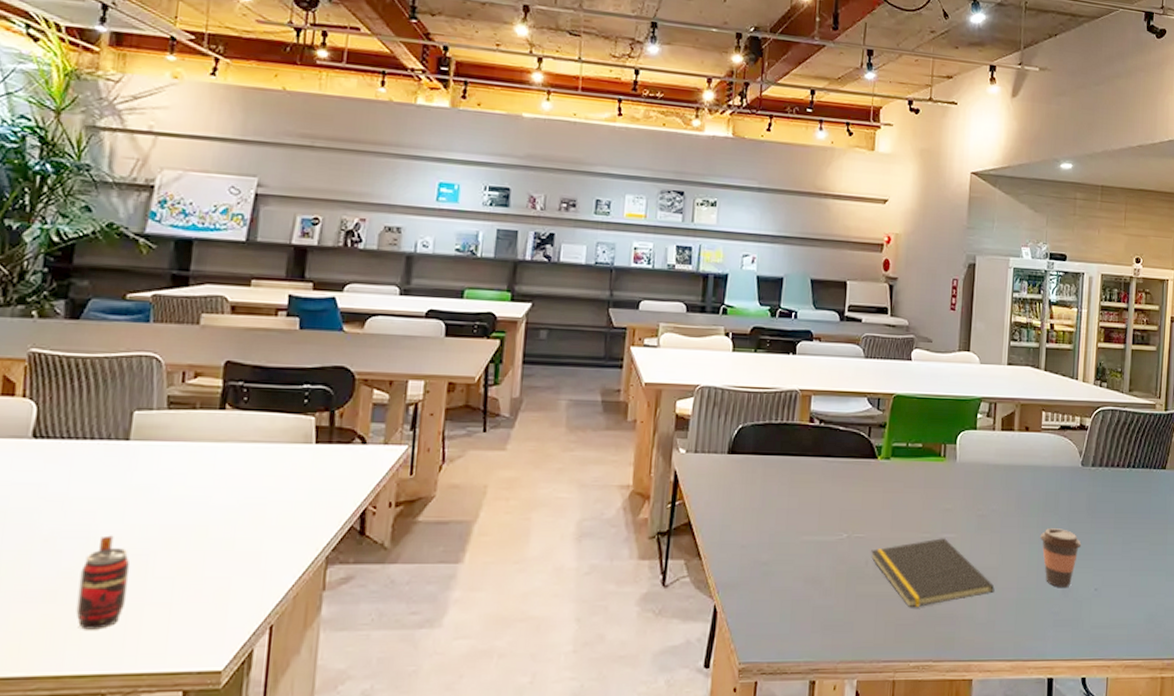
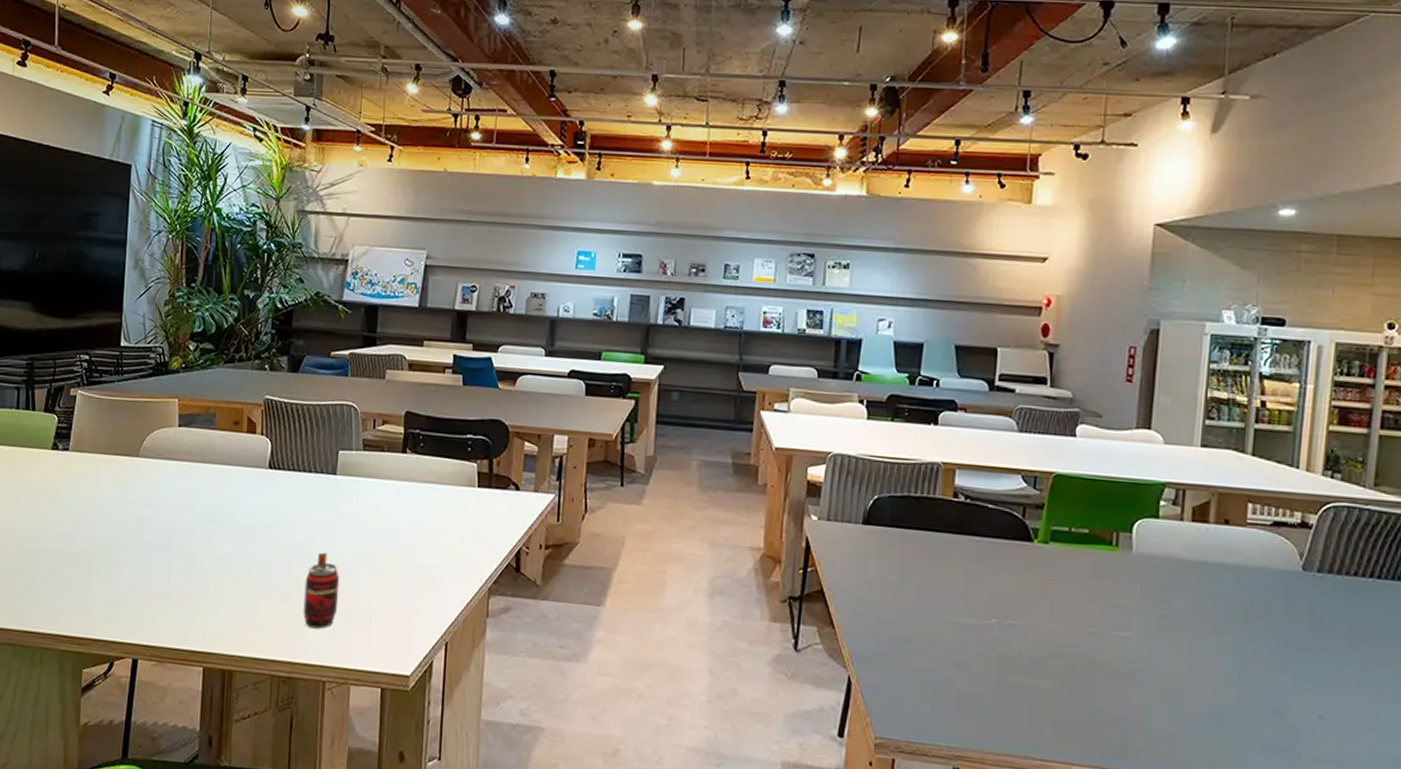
notepad: present [871,538,995,608] -> none [1025,635,1181,708]
coffee cup: present [1040,528,1082,587] -> none [1242,639,1301,710]

